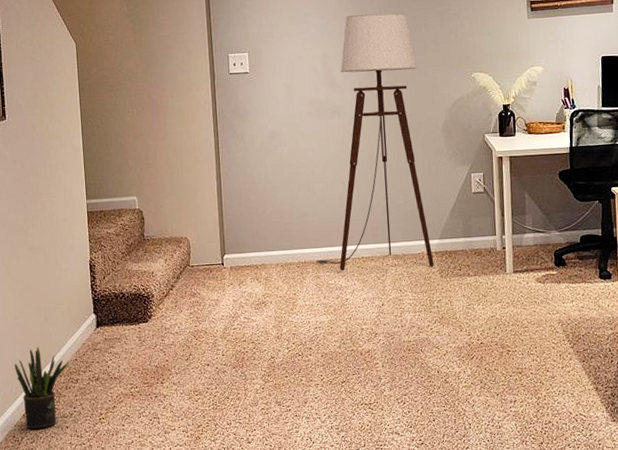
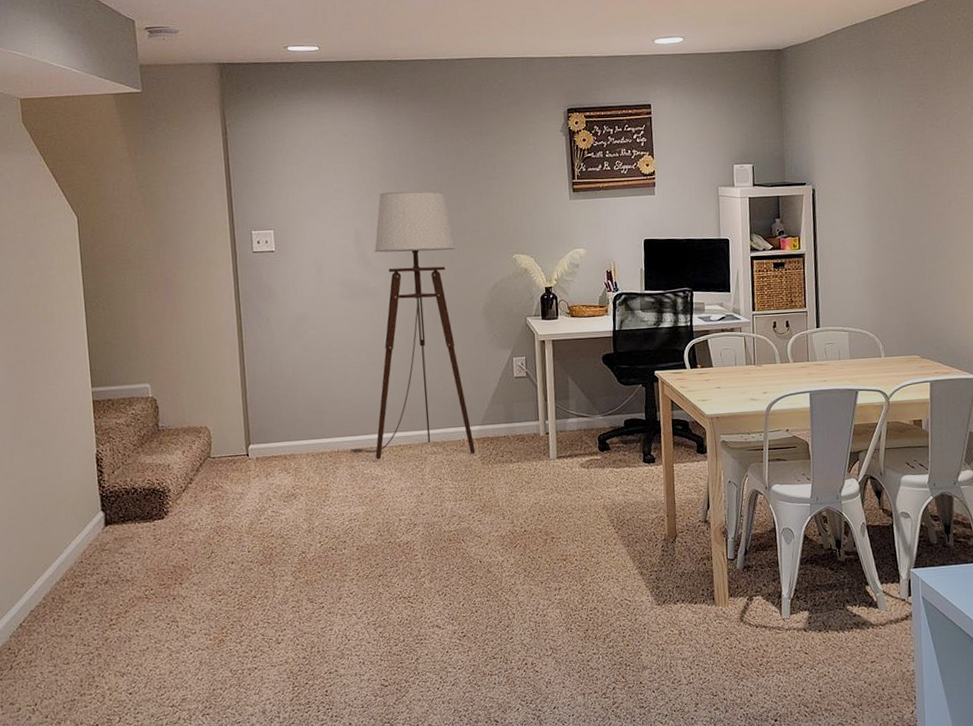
potted plant: present [14,346,69,429] -> none [9,548,74,640]

